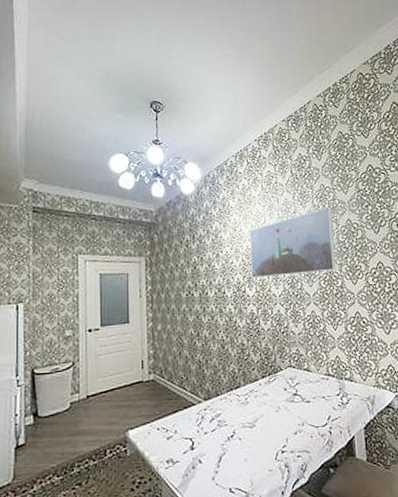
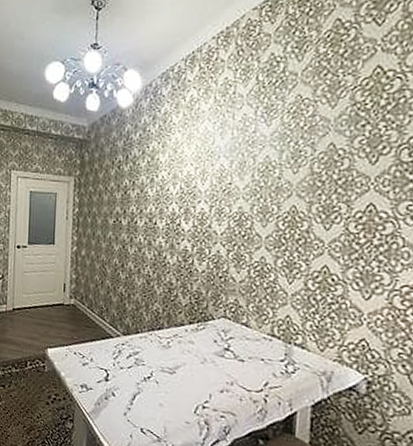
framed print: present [250,206,337,278] -> none [189,125,309,211]

